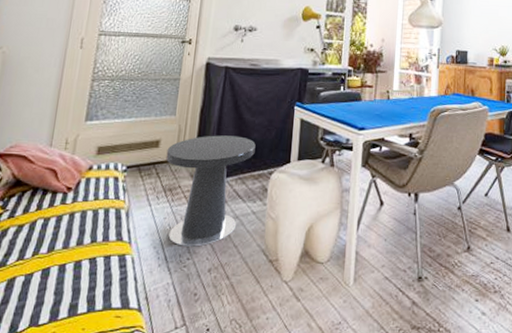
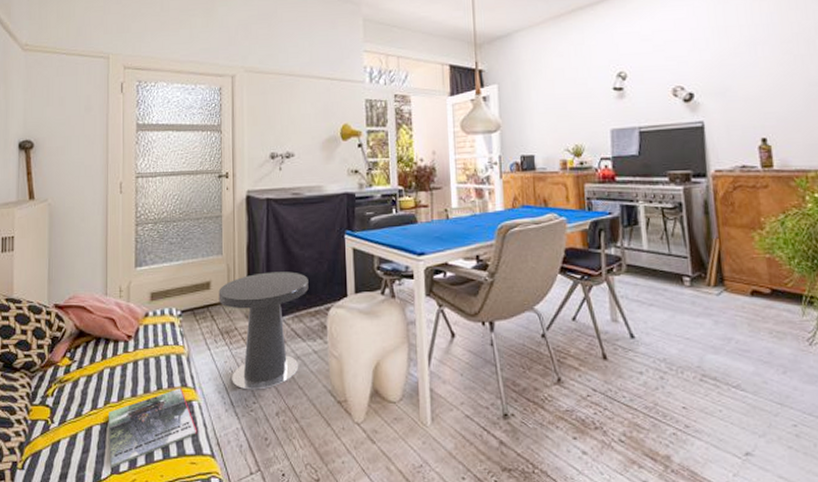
magazine: none [29,241,127,320] -> present [109,388,198,468]

